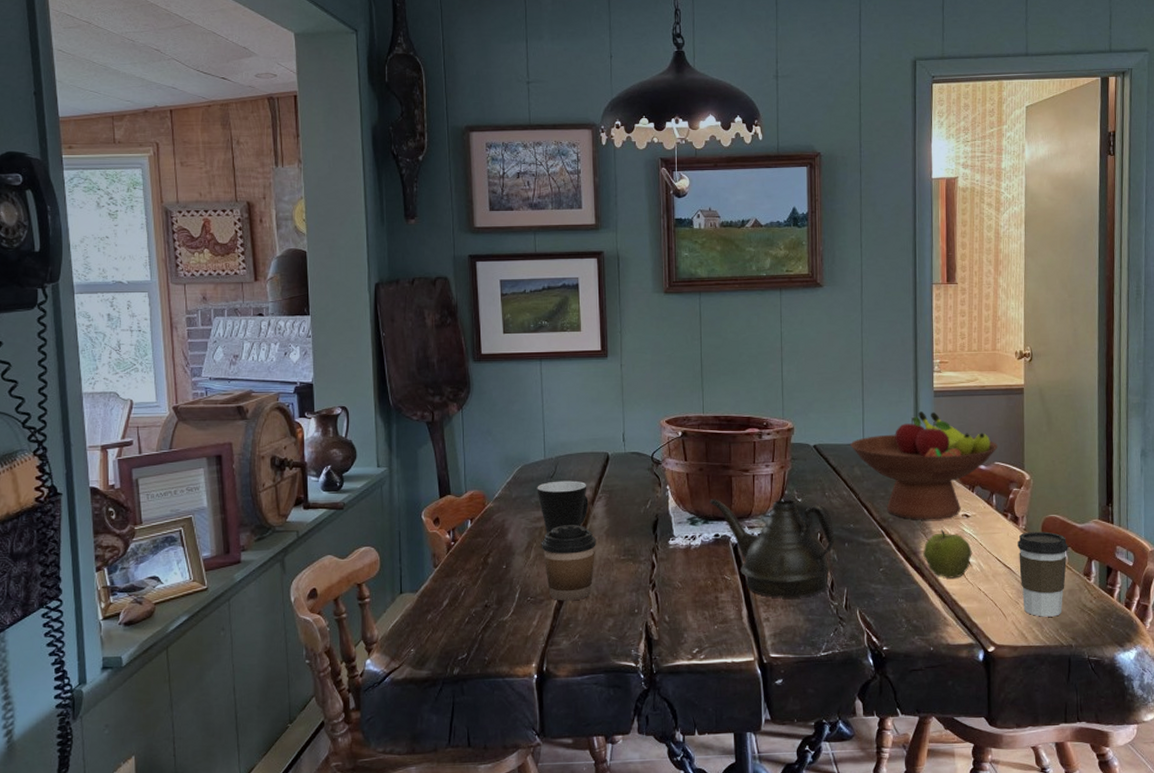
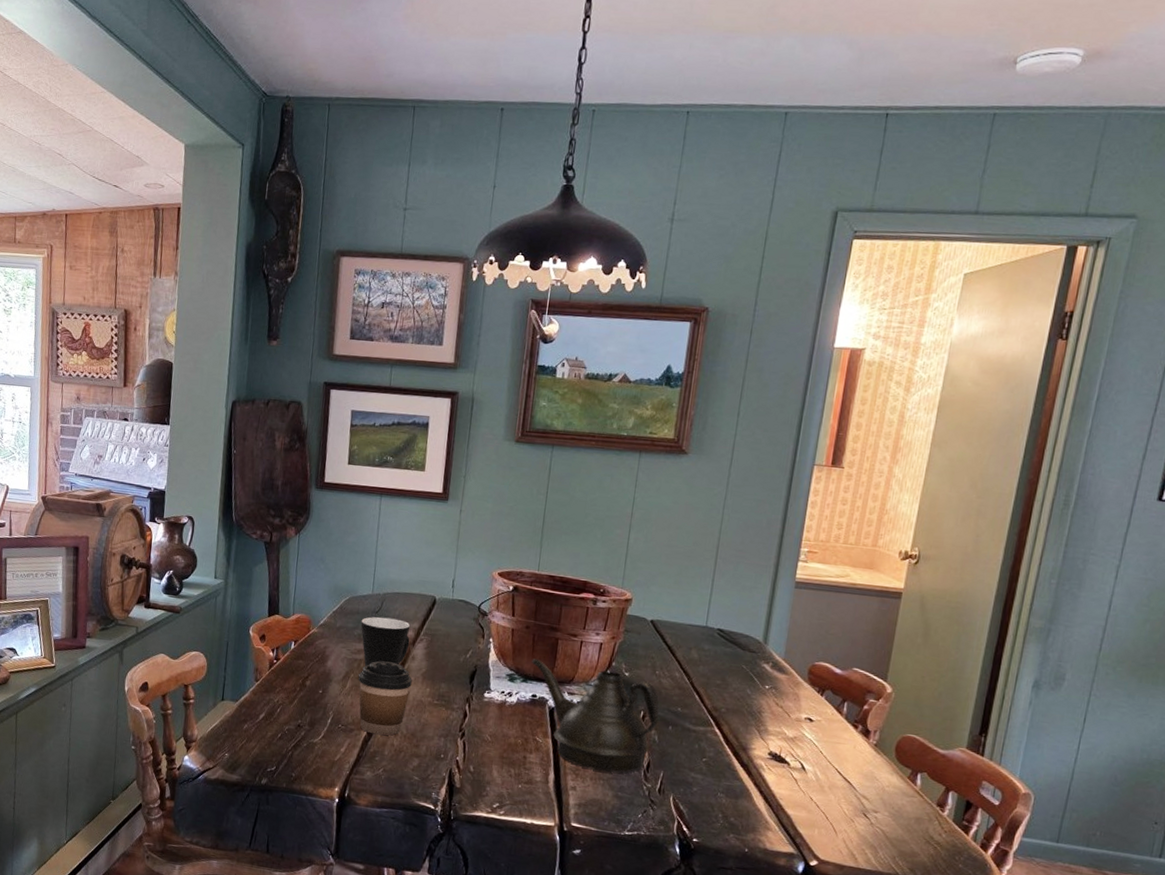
fruit bowl: present [850,411,999,520] -> none [691,601,861,719]
apple: present [923,529,972,578] -> none [753,729,810,783]
coffee cup: present [1017,531,1068,617] -> none [859,748,924,843]

